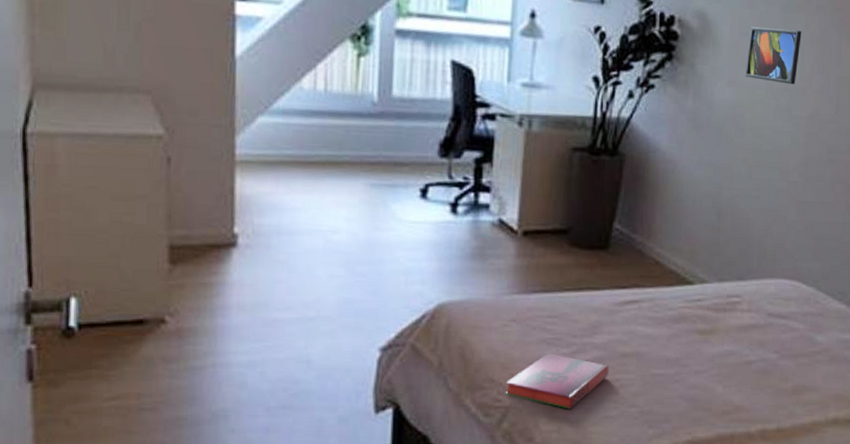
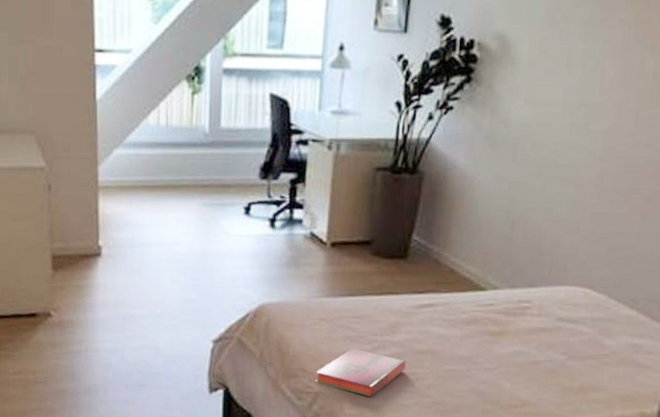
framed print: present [745,27,802,85] -> none [543,45,603,100]

